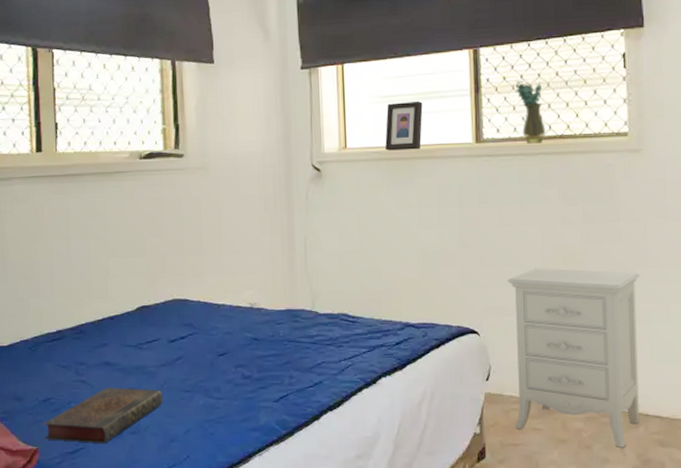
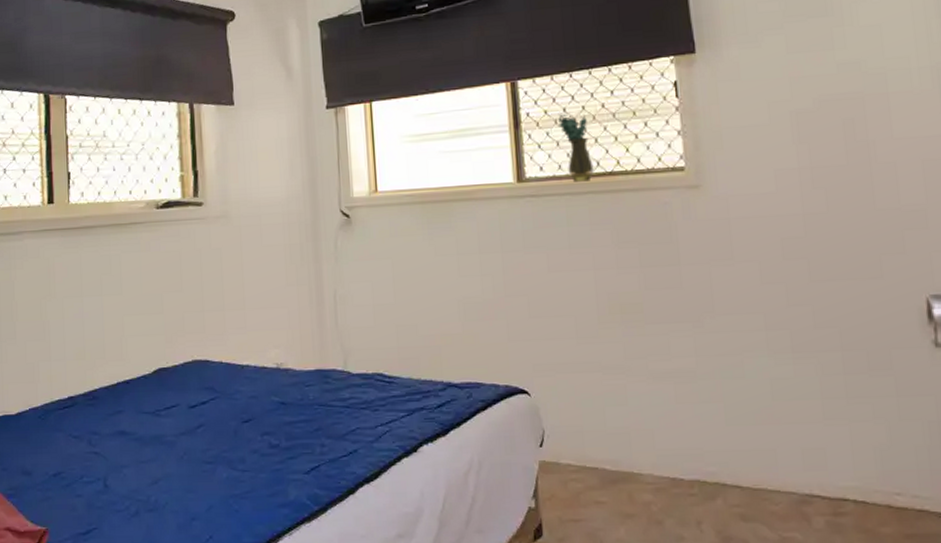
book: present [43,388,163,444] -> none [53,459,183,524]
picture frame: present [385,100,423,151] -> none [418,138,459,194]
nightstand: present [507,268,640,448] -> none [558,318,717,523]

